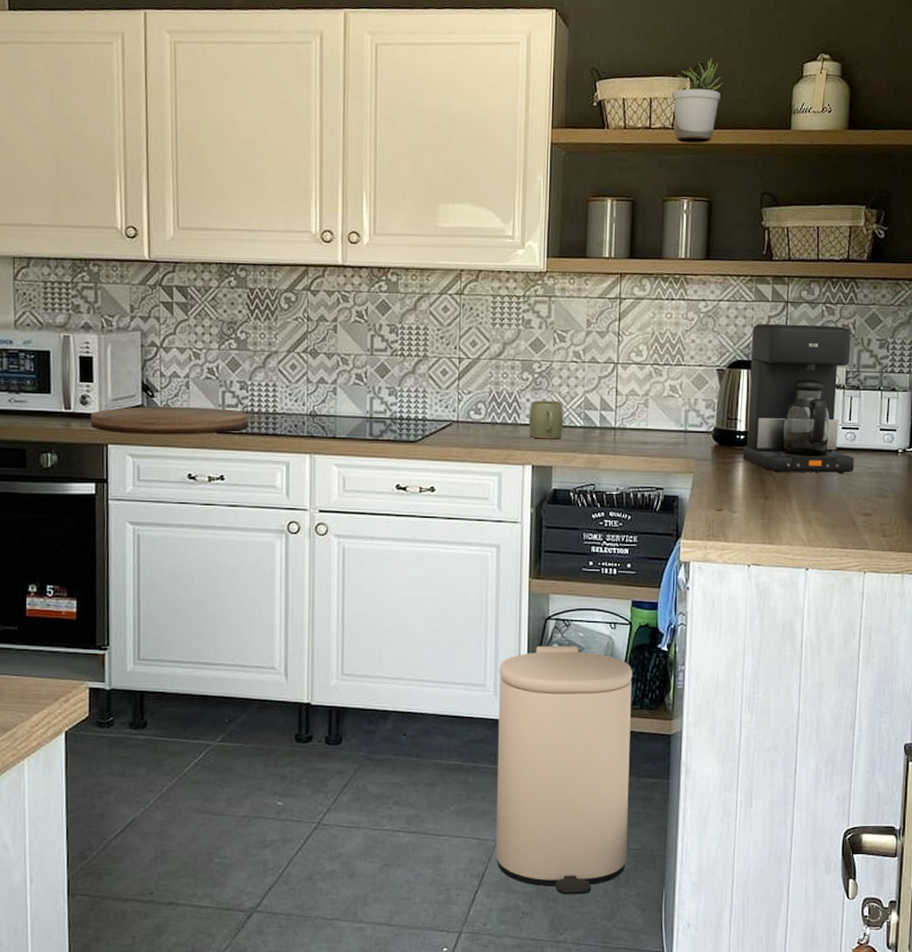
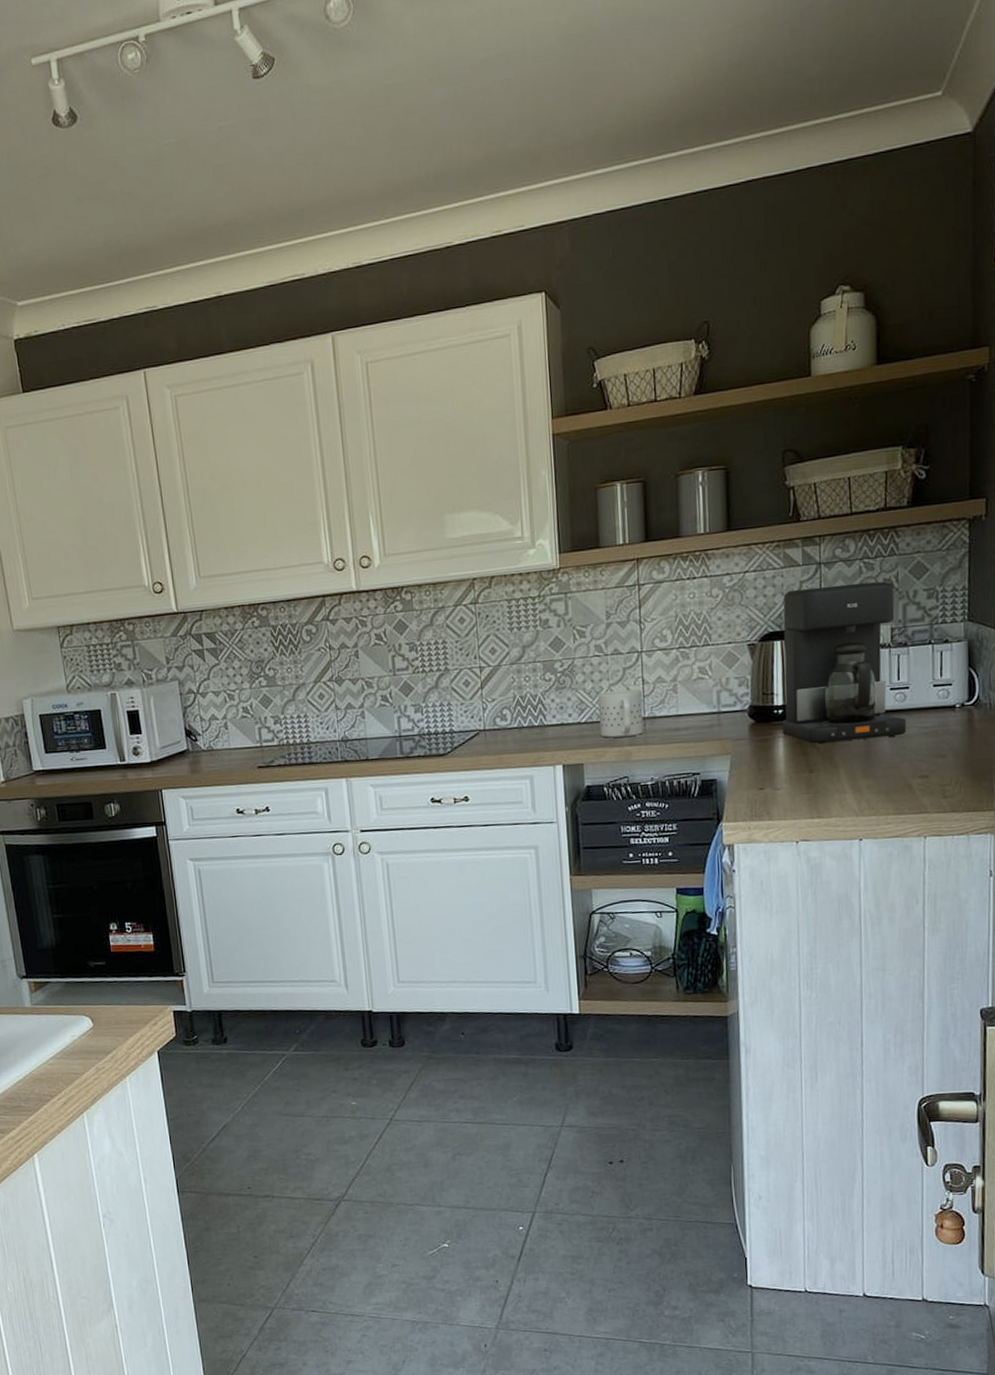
cutting board: present [91,406,249,435] -> none [143,743,287,778]
pedal bin: present [496,645,633,895] -> none [548,936,692,1174]
mug: present [528,400,564,439] -> none [554,697,592,738]
mug: none [571,398,616,444] -> present [597,689,644,738]
potted plant: present [670,58,723,143] -> none [674,313,732,411]

